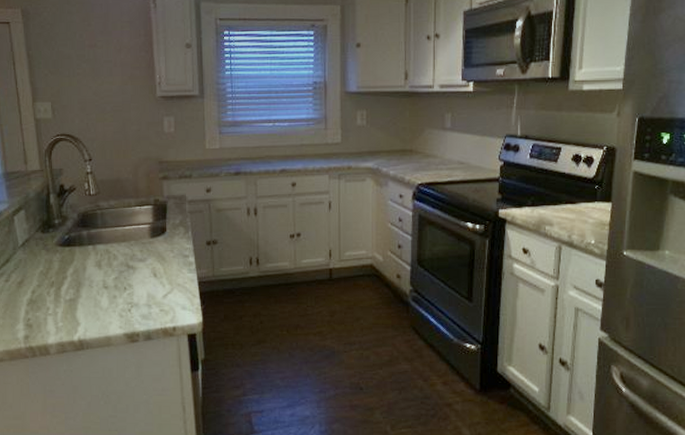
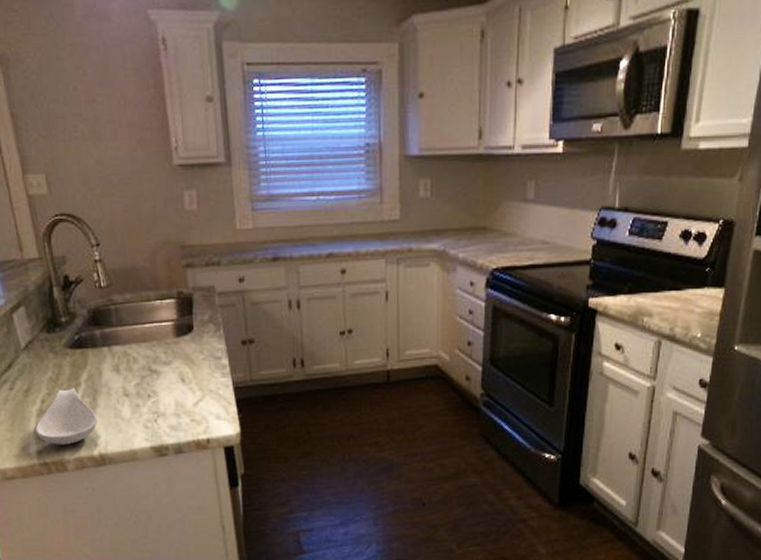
spoon rest: none [25,281,79,331] -> present [35,388,98,445]

